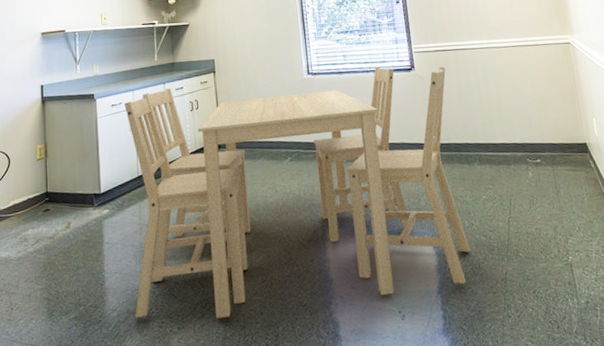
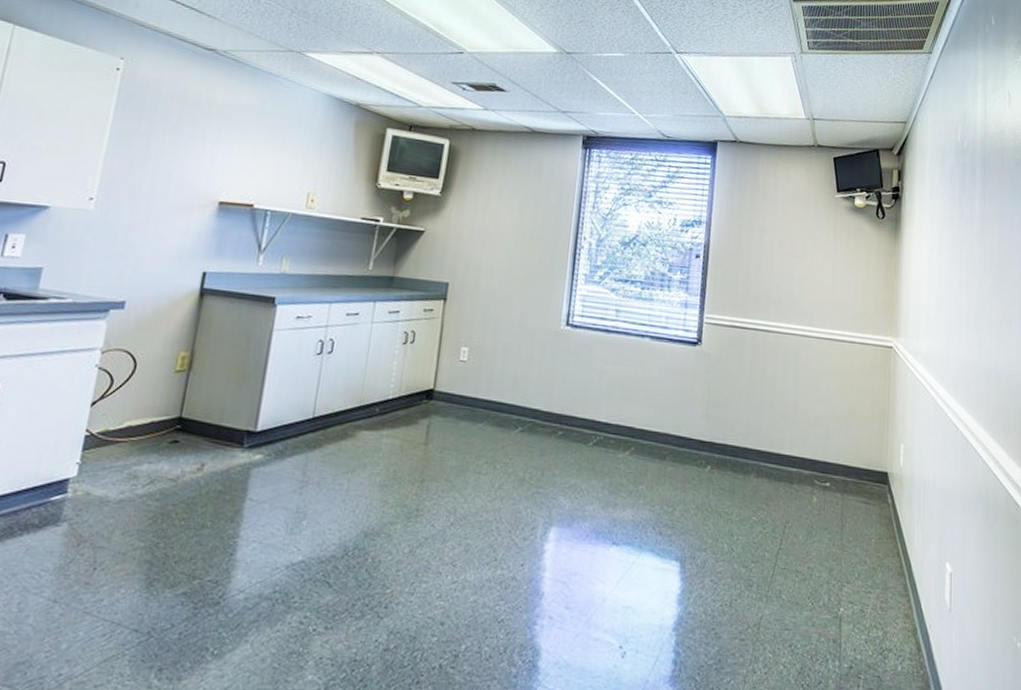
kitchen table: present [125,66,470,319] -> none [269,309,740,624]

